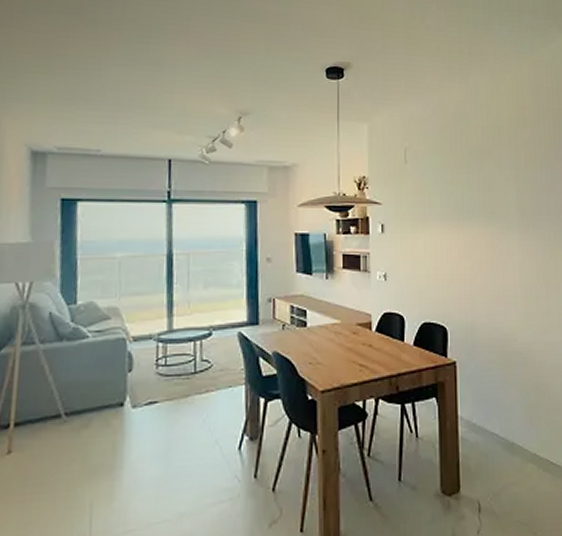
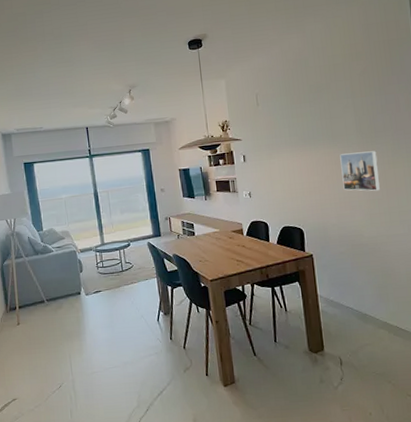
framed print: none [497,236,540,285] -> present [340,151,381,191]

